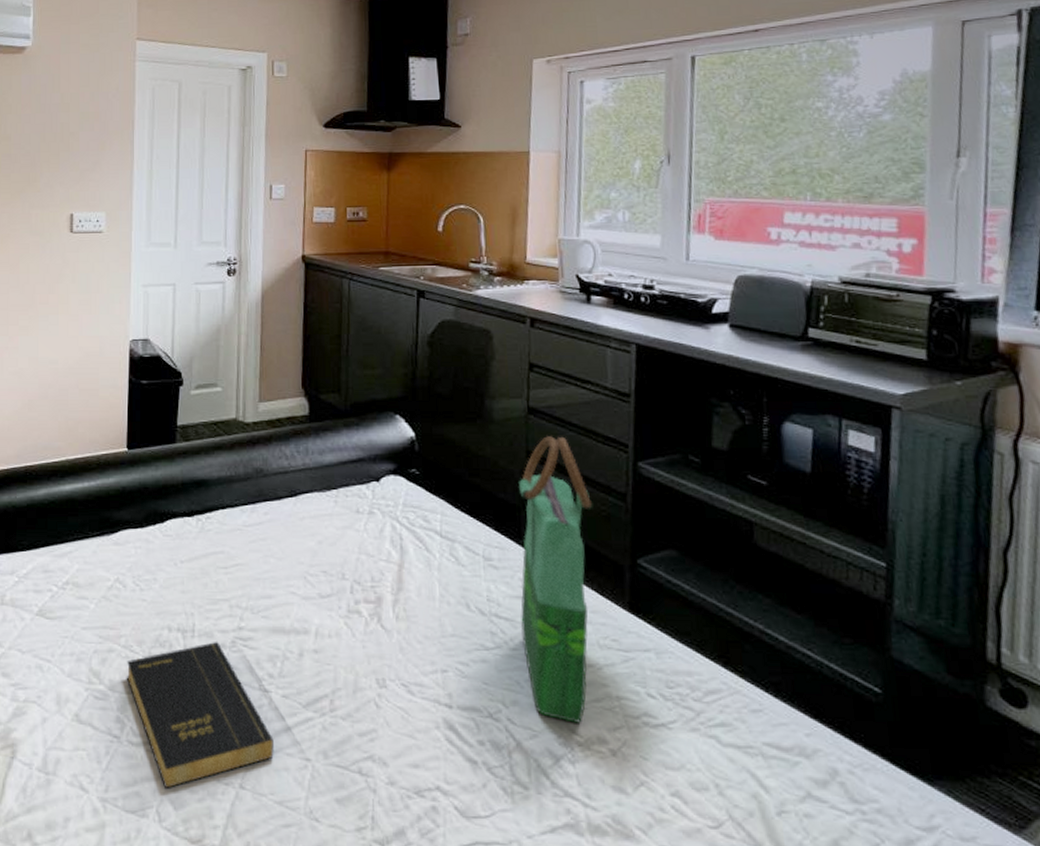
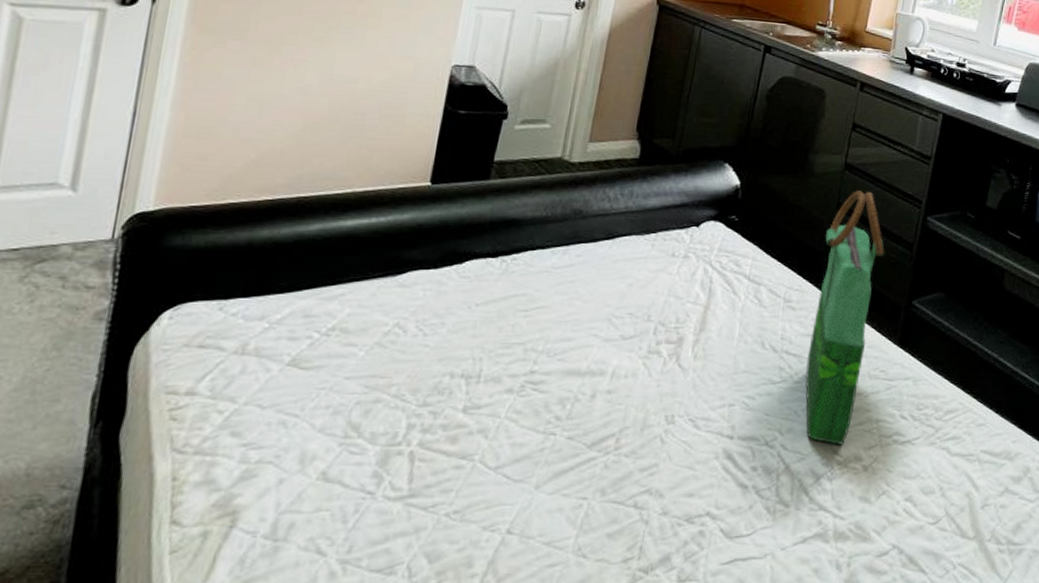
book: present [126,641,274,788] -> none [392,386,551,542]

